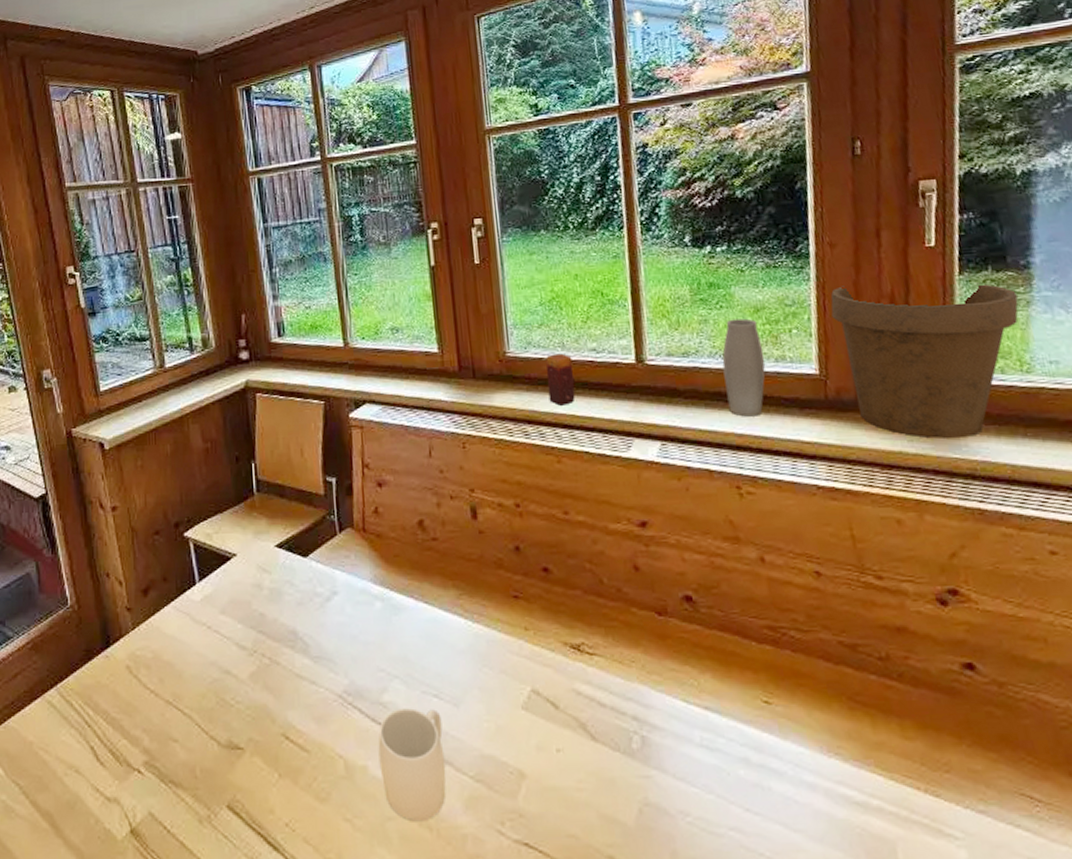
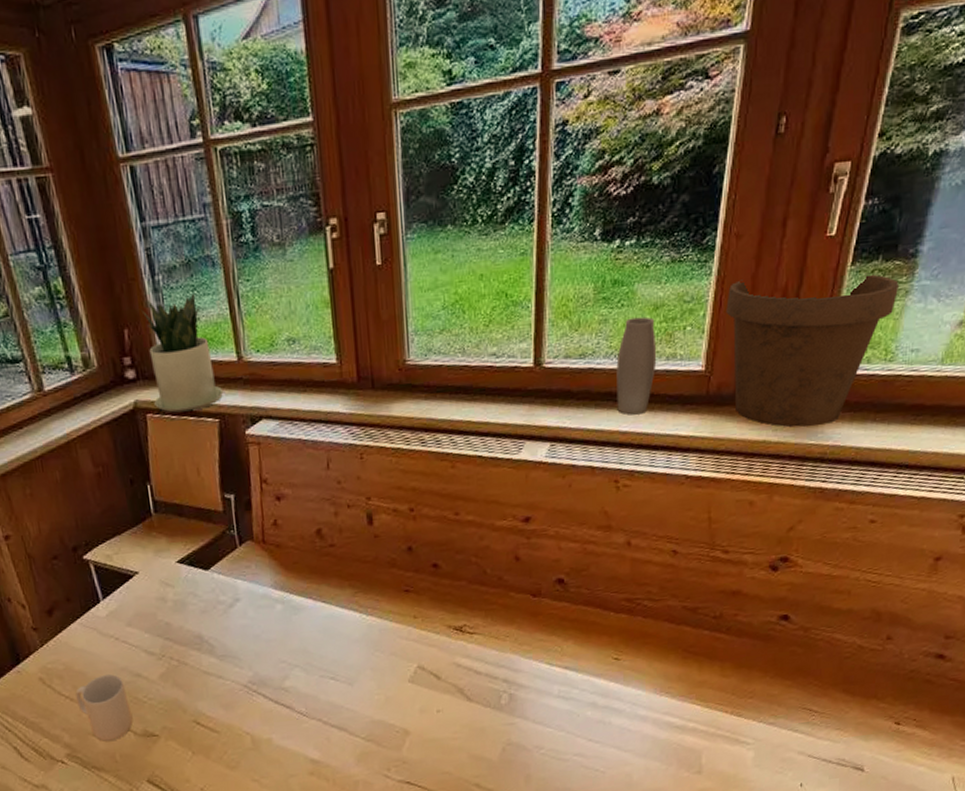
cup: none [161,669,218,750] -> present [75,674,133,741]
planter: none [259,284,330,394] -> present [142,293,224,413]
mug: present [378,708,446,822] -> none [281,689,341,776]
candle: present [546,353,575,406] -> none [445,359,472,413]

